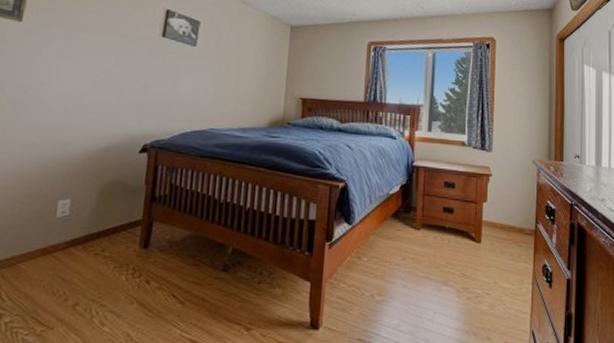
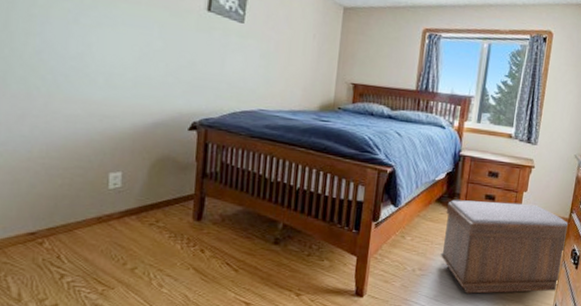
bench: none [400,214,537,321] -> present [440,199,570,294]

